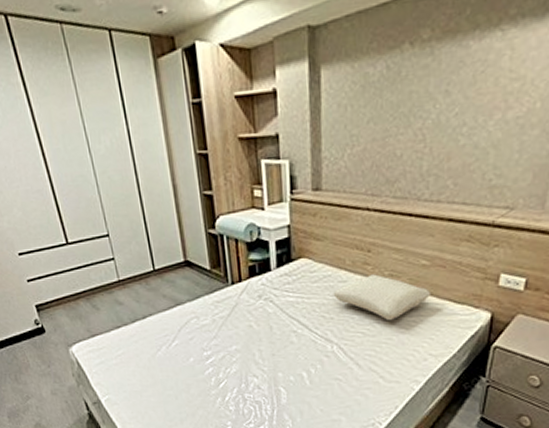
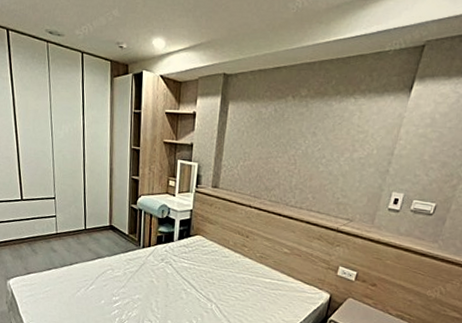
pillow: present [333,274,432,320] -> none [217,254,289,290]

